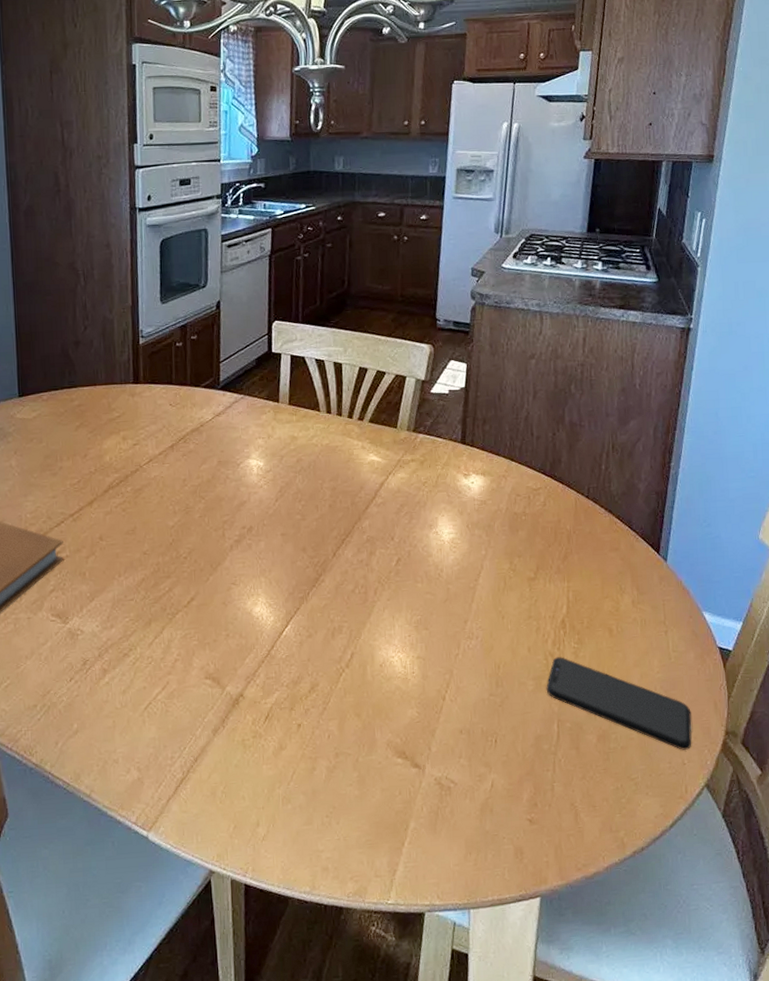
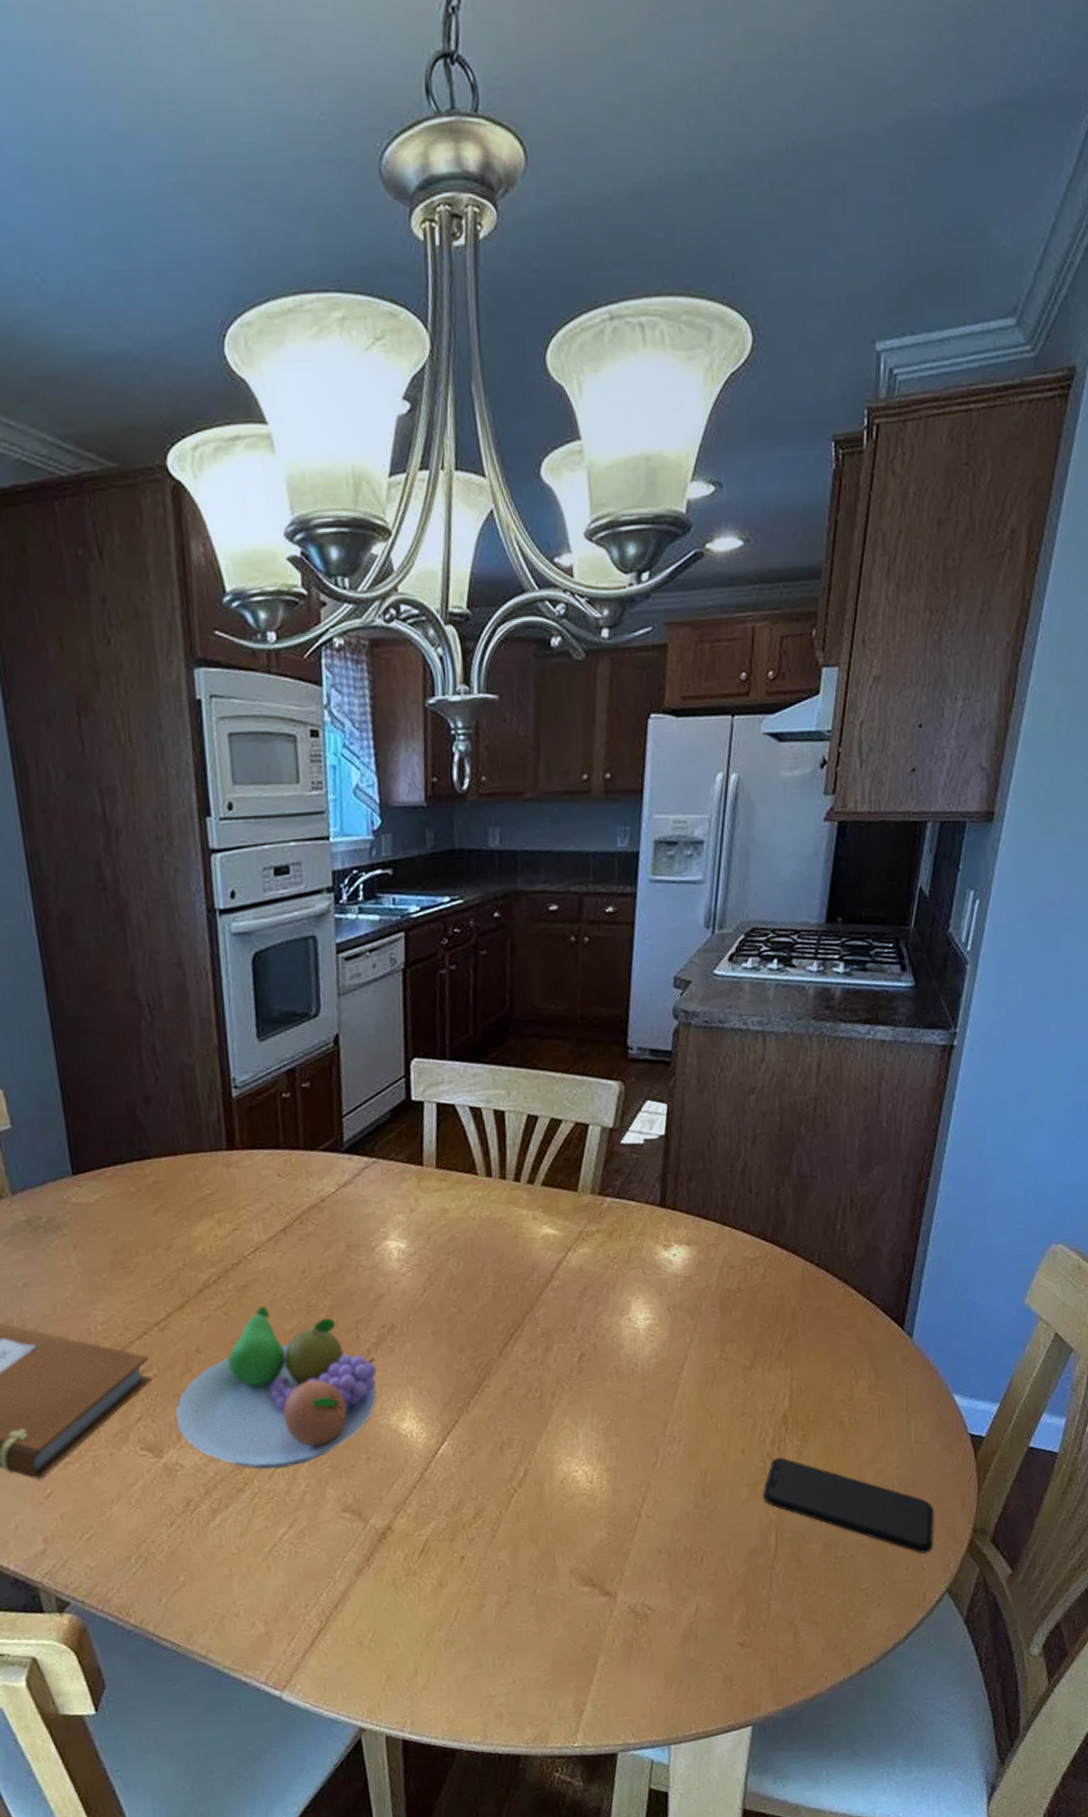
fruit bowl: none [81,506,237,639] -> present [176,1306,377,1469]

